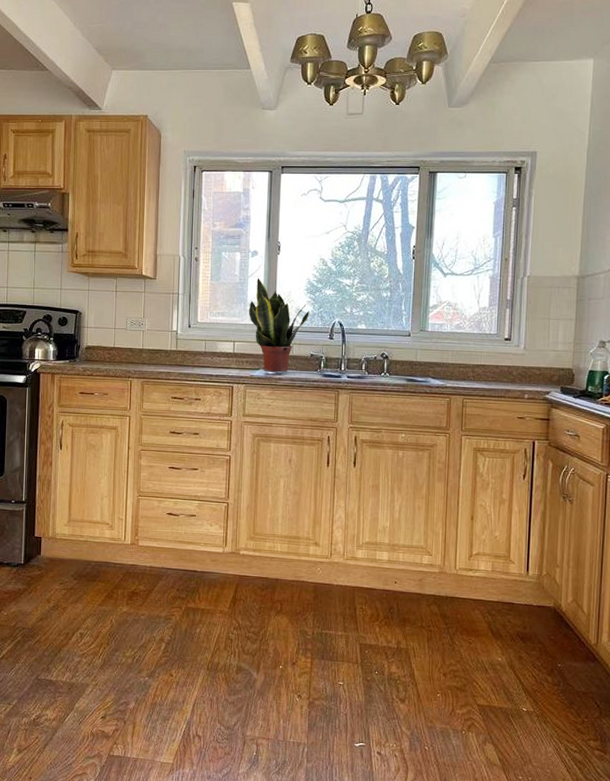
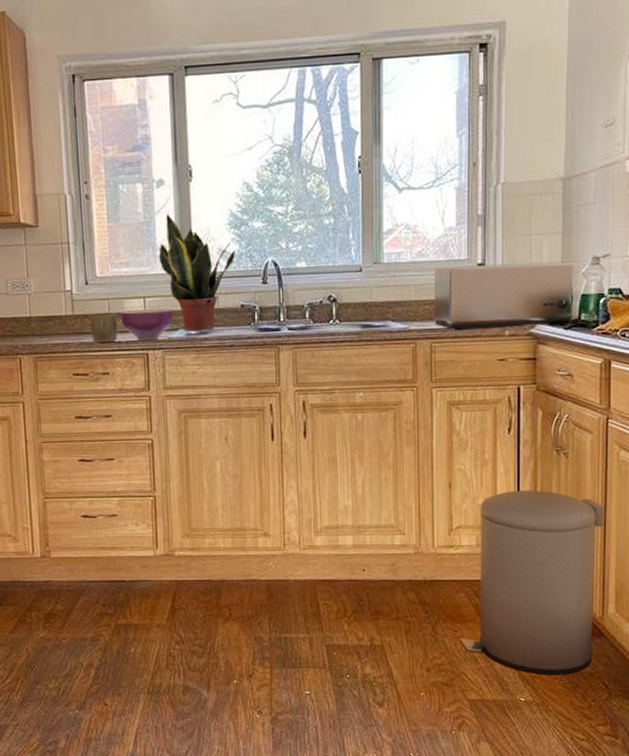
mug: none [189,350,211,374] -> present [90,312,118,342]
bowl: none [214,351,255,376] -> present [121,308,173,341]
toaster: none [466,339,584,394] -> present [433,261,574,330]
pedal bin: none [473,527,602,692] -> present [460,490,604,676]

